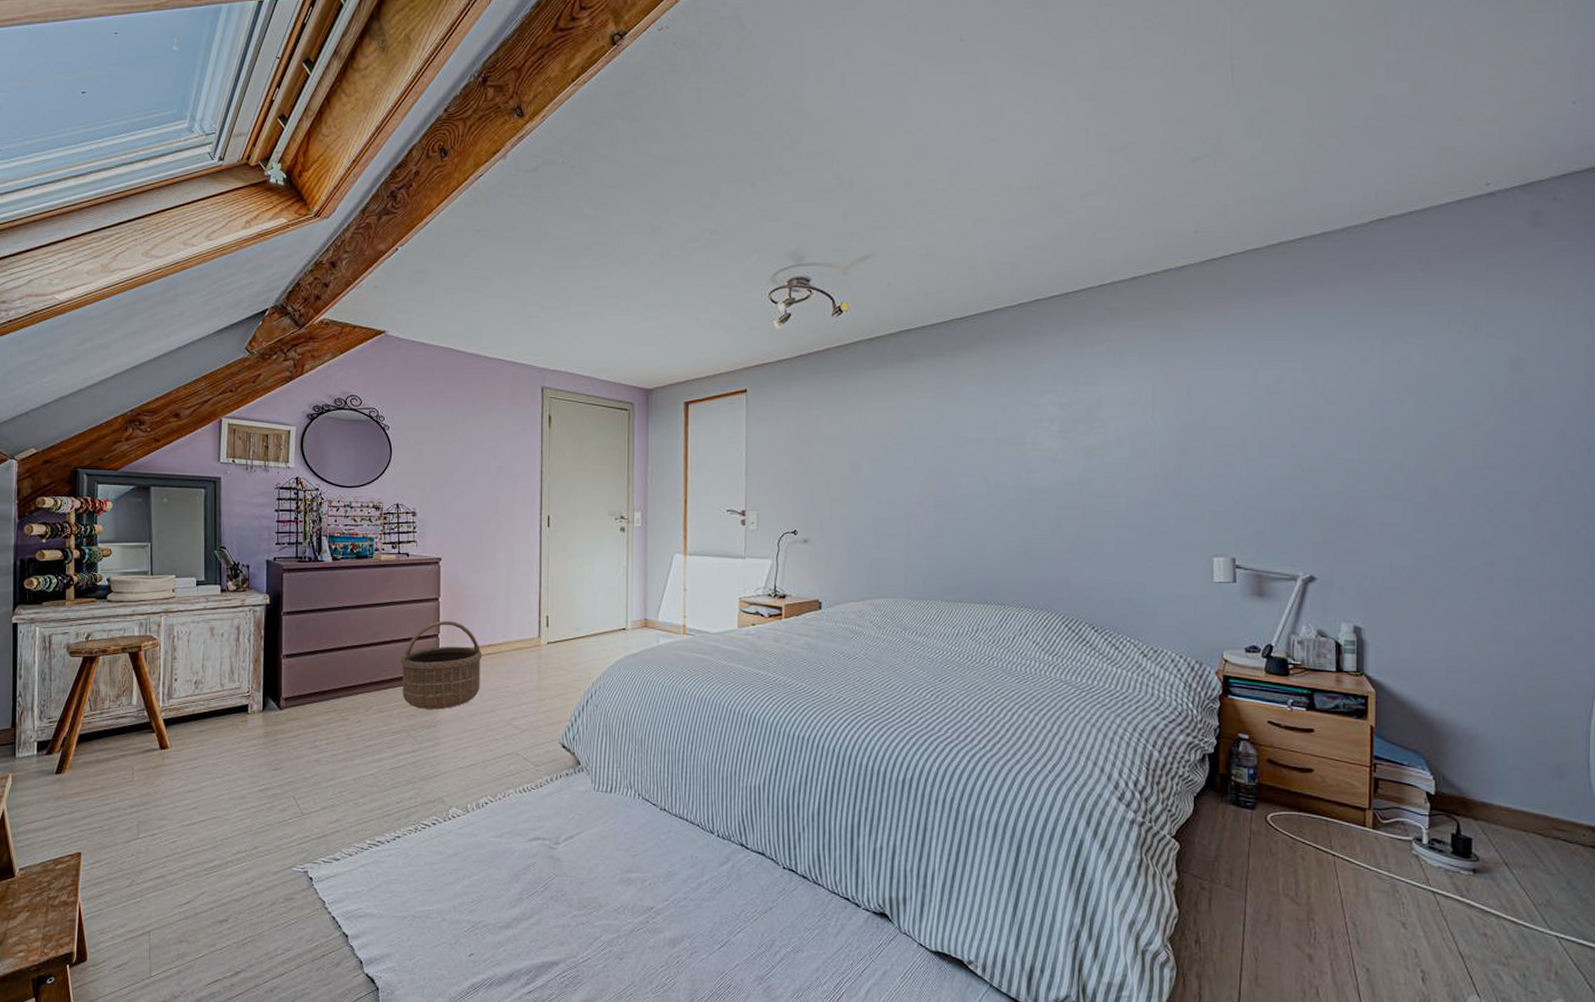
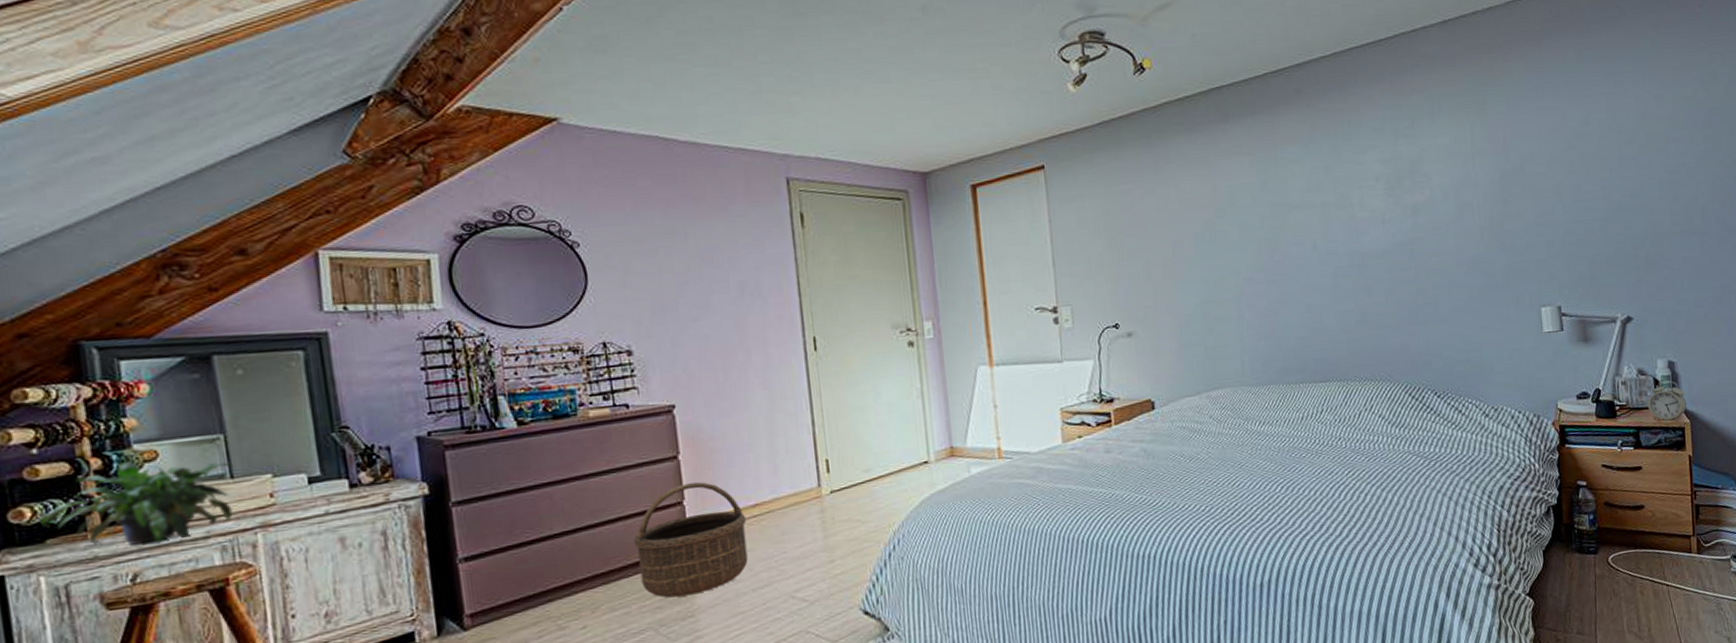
potted plant: none [41,555,154,615] -> present [40,462,235,546]
alarm clock: none [1327,646,1373,690] -> present [1648,380,1687,423]

